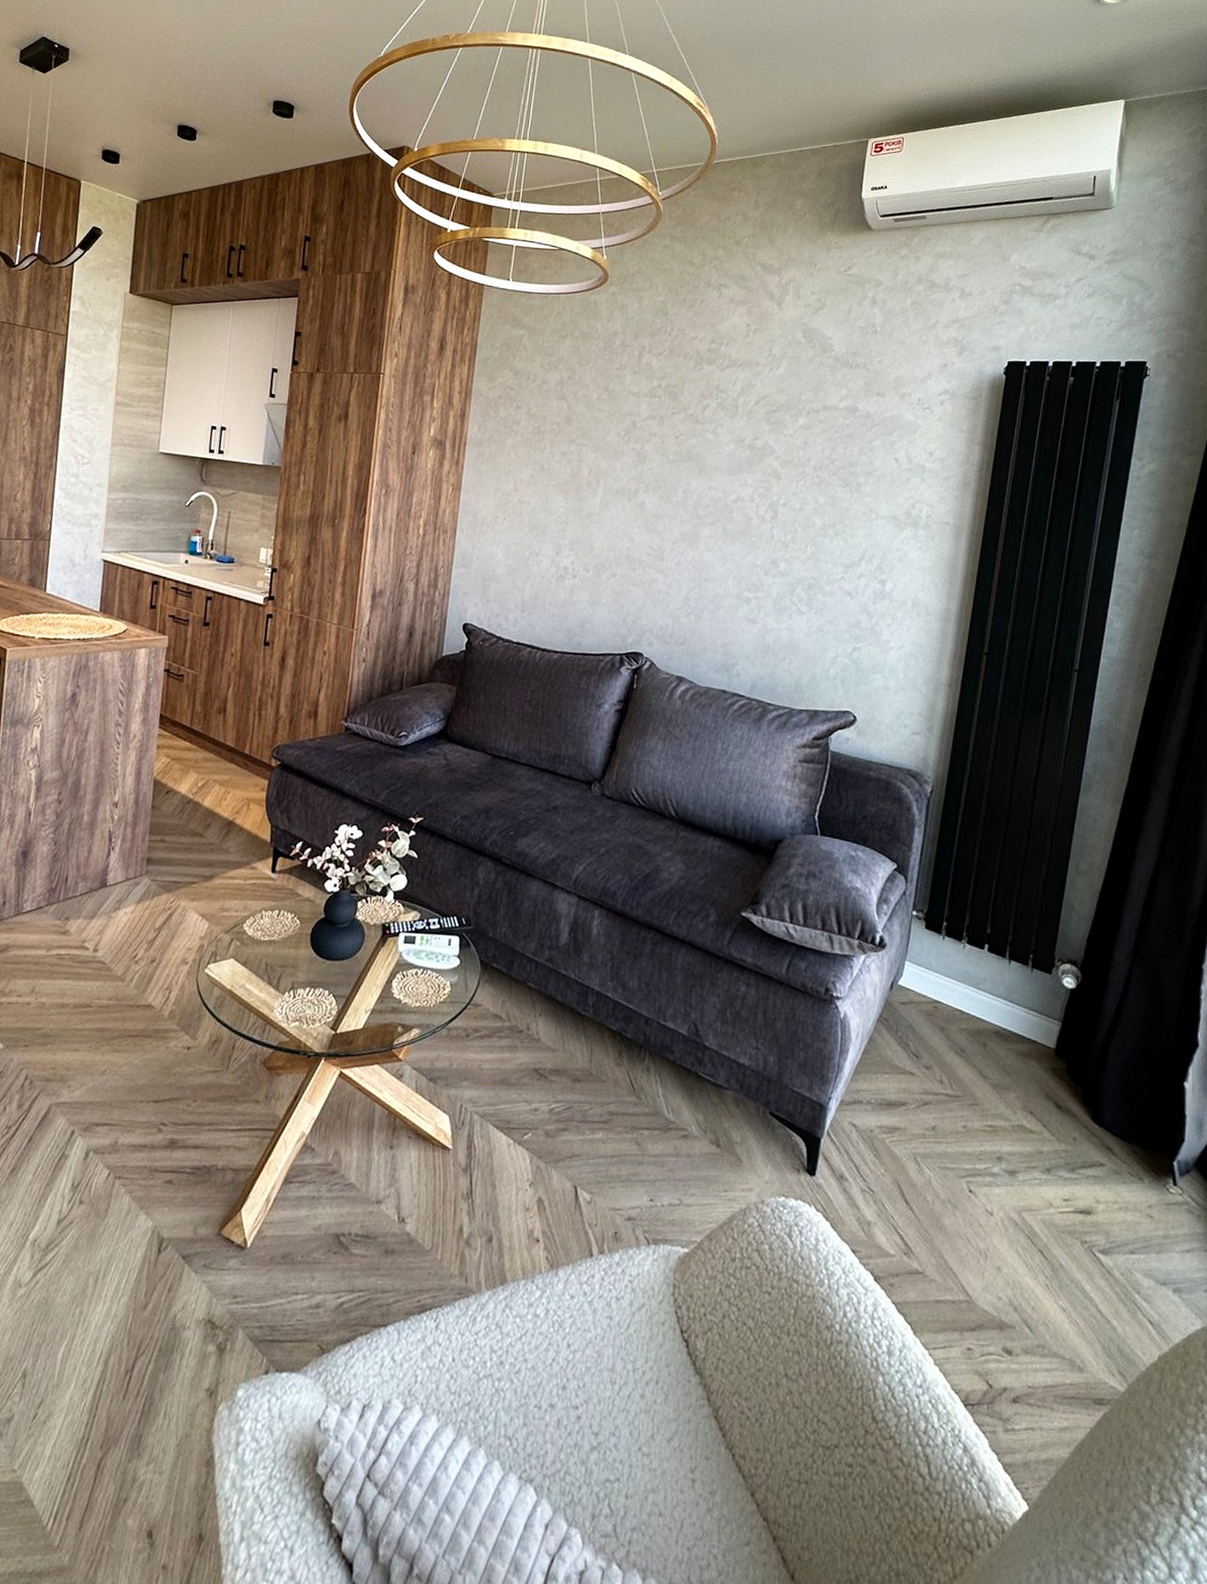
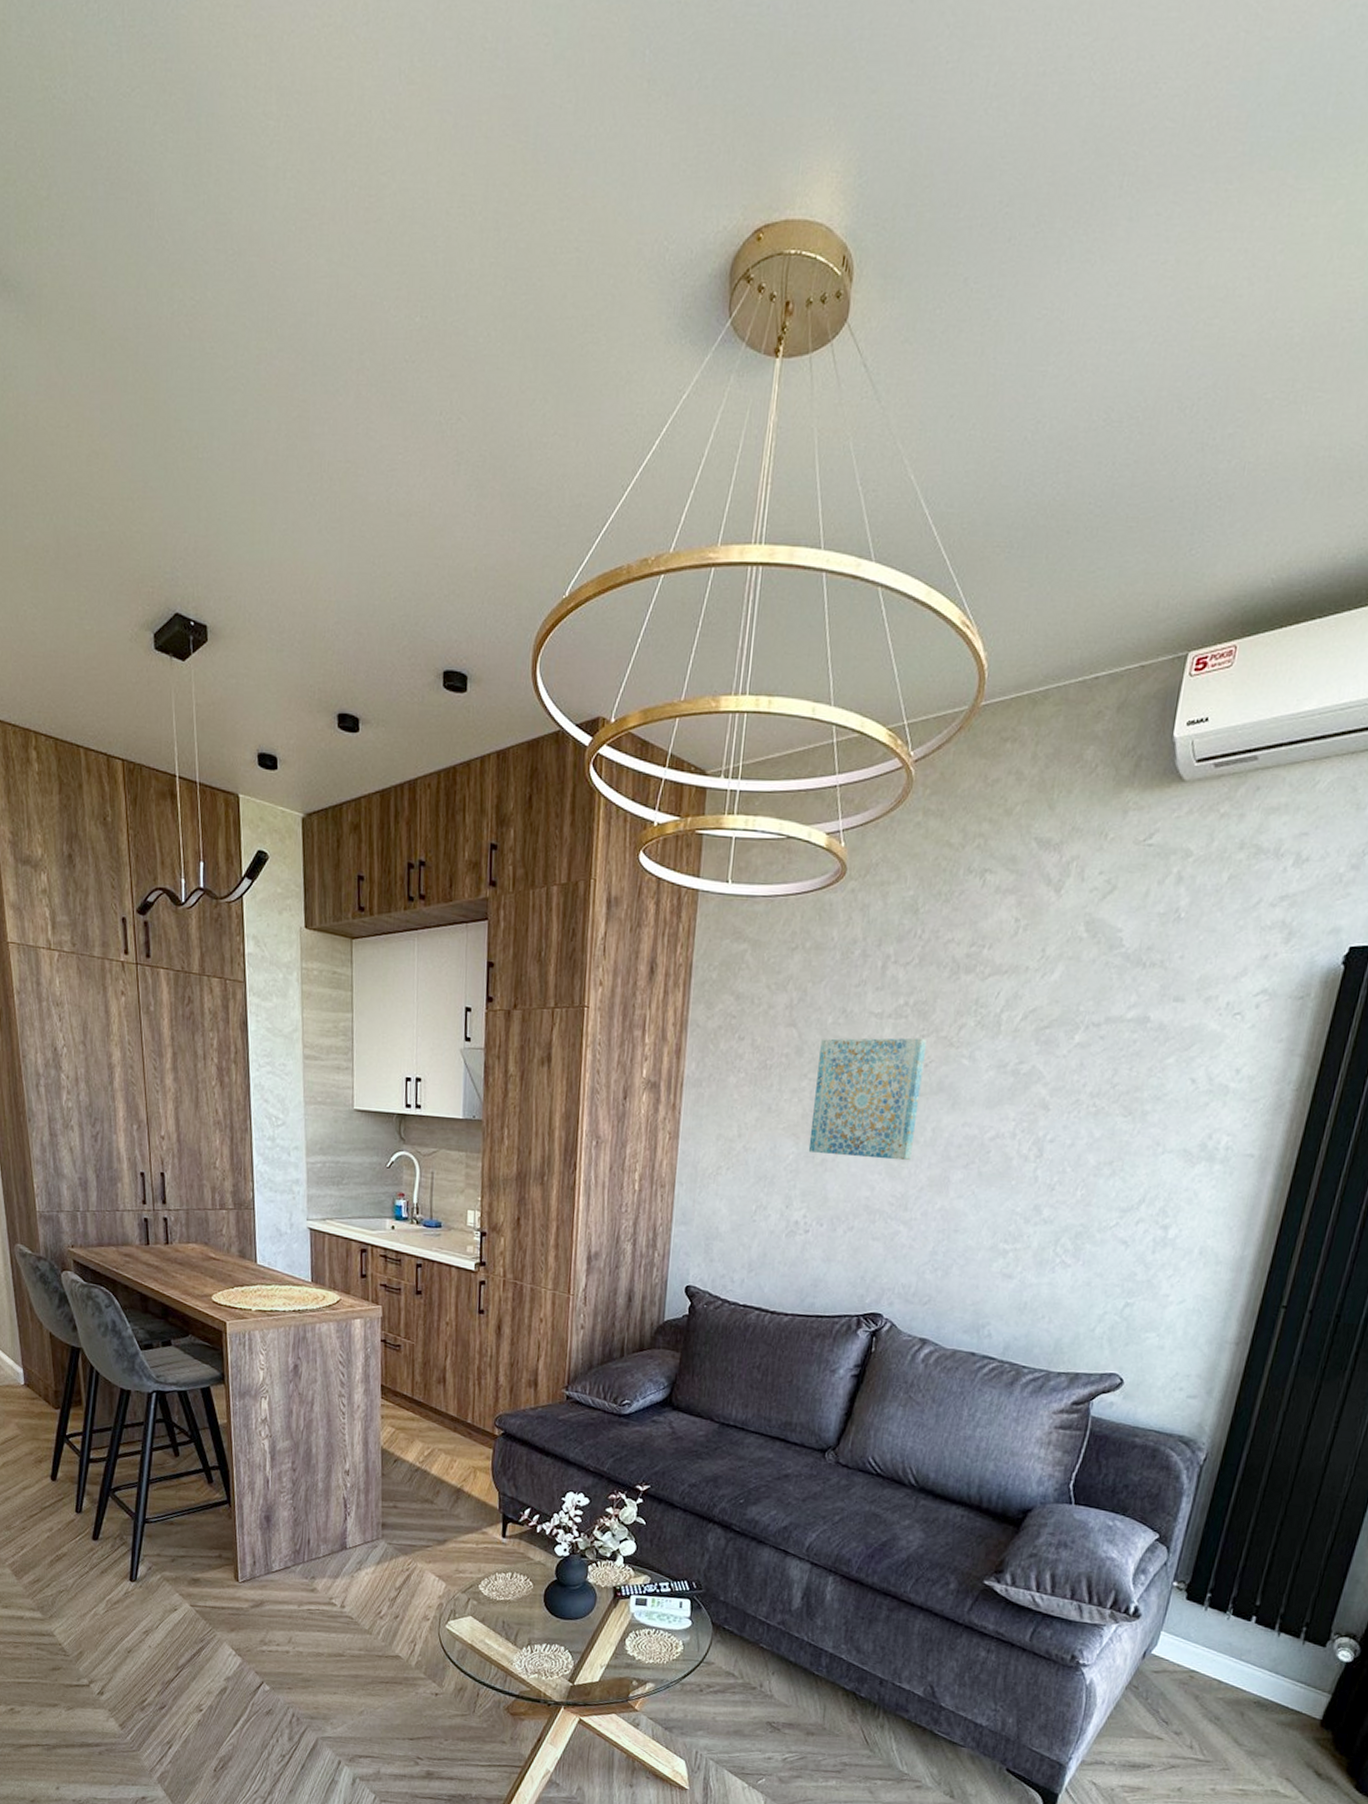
wall art: none [576,411,678,518] -> present [808,1037,928,1161]

